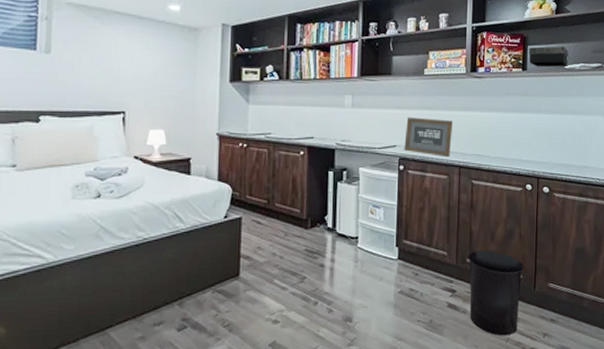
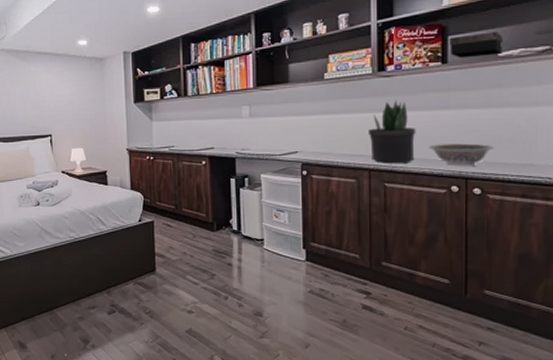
picture frame: present [404,117,453,158] -> none [306,122,359,161]
planter: none [459,101,500,162] -> present [367,101,416,164]
waste bin: present [468,250,523,336] -> none [383,254,451,341]
decorative bowl: none [510,145,560,167] -> present [429,143,495,167]

